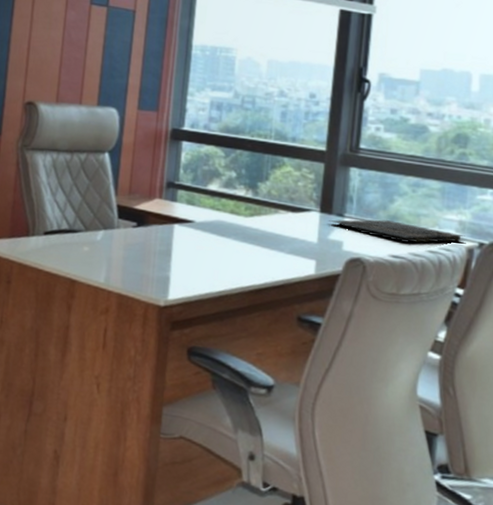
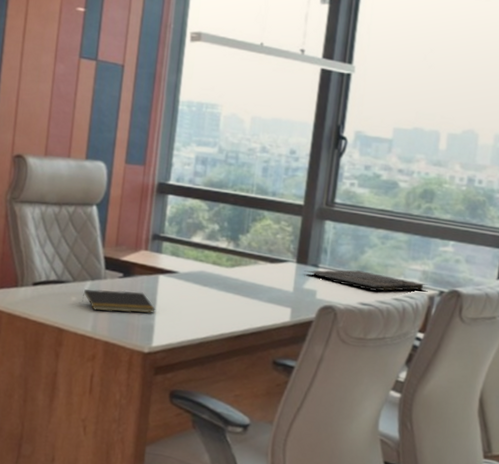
notepad: none [95,239,171,265] -> present [82,289,156,314]

